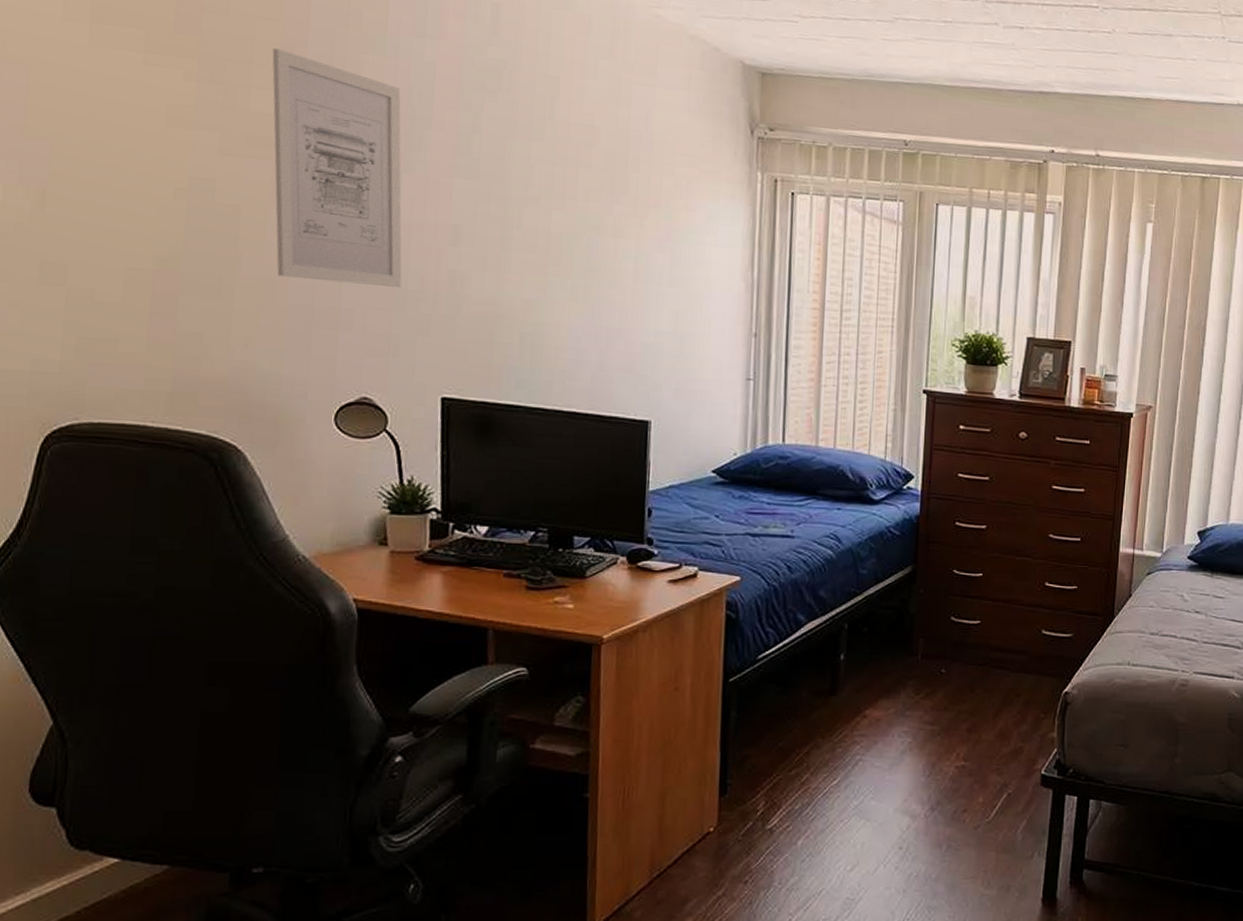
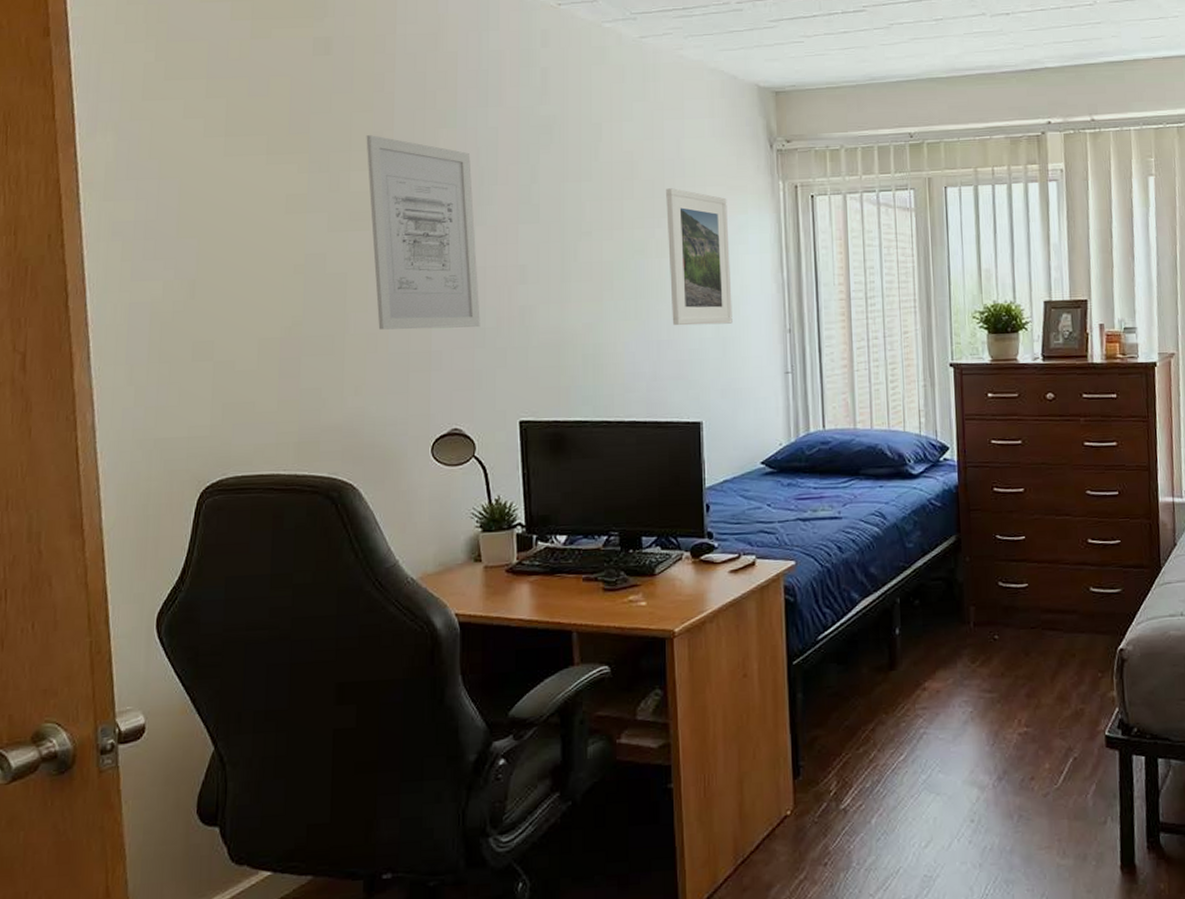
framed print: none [625,162,698,320] -> present [666,188,733,326]

